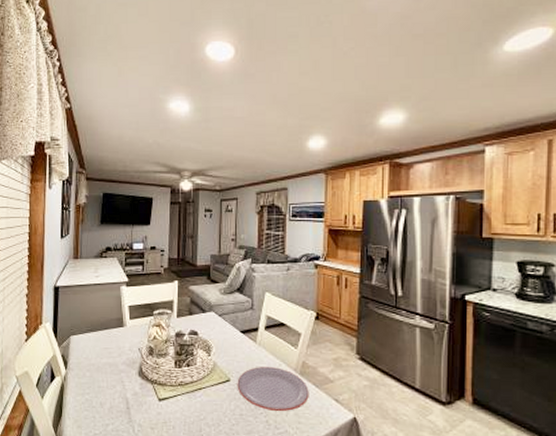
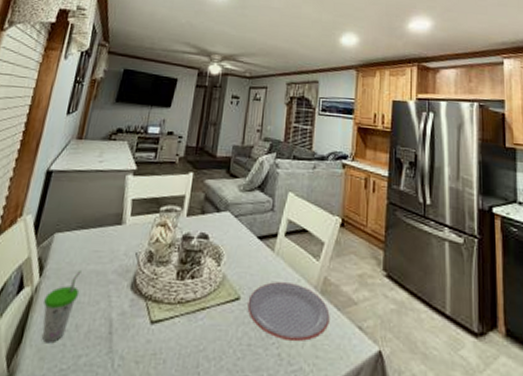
cup: none [73,363,99,416] -> present [42,269,82,344]

